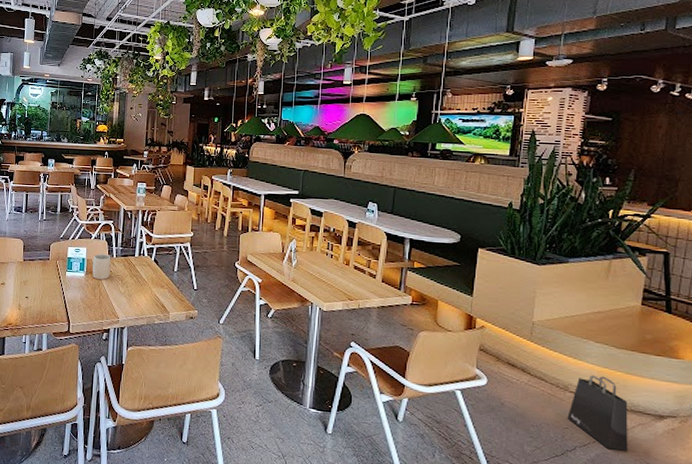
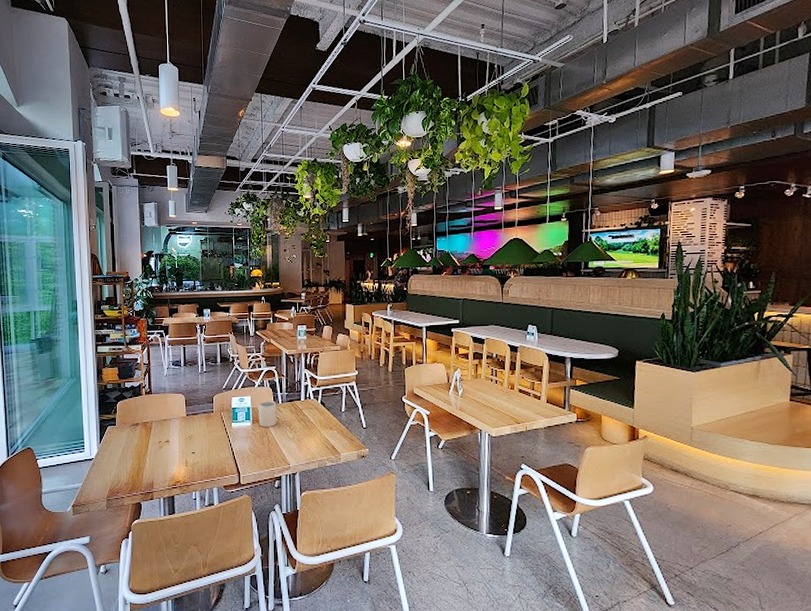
shopping bag: present [567,375,628,452] -> none [729,472,787,542]

